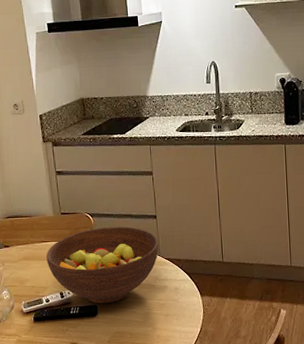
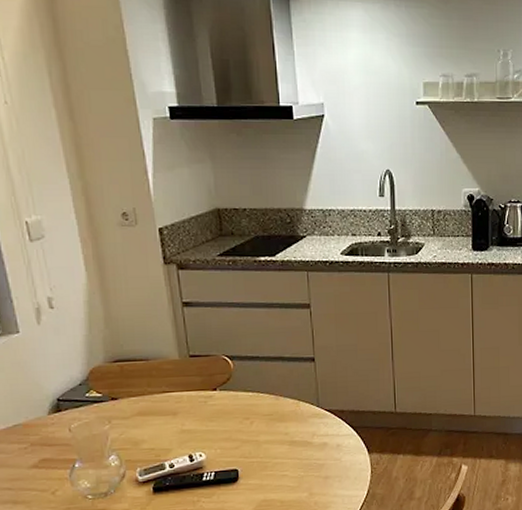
fruit bowl: present [46,226,159,304] -> none [169,371,318,468]

